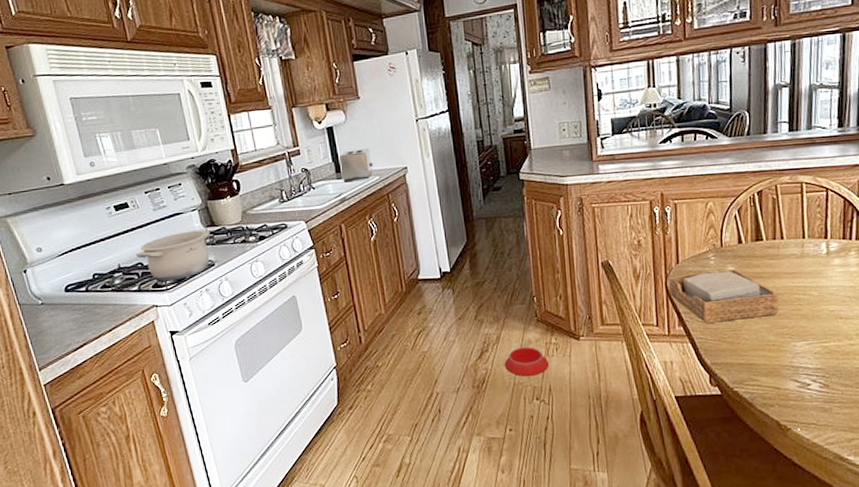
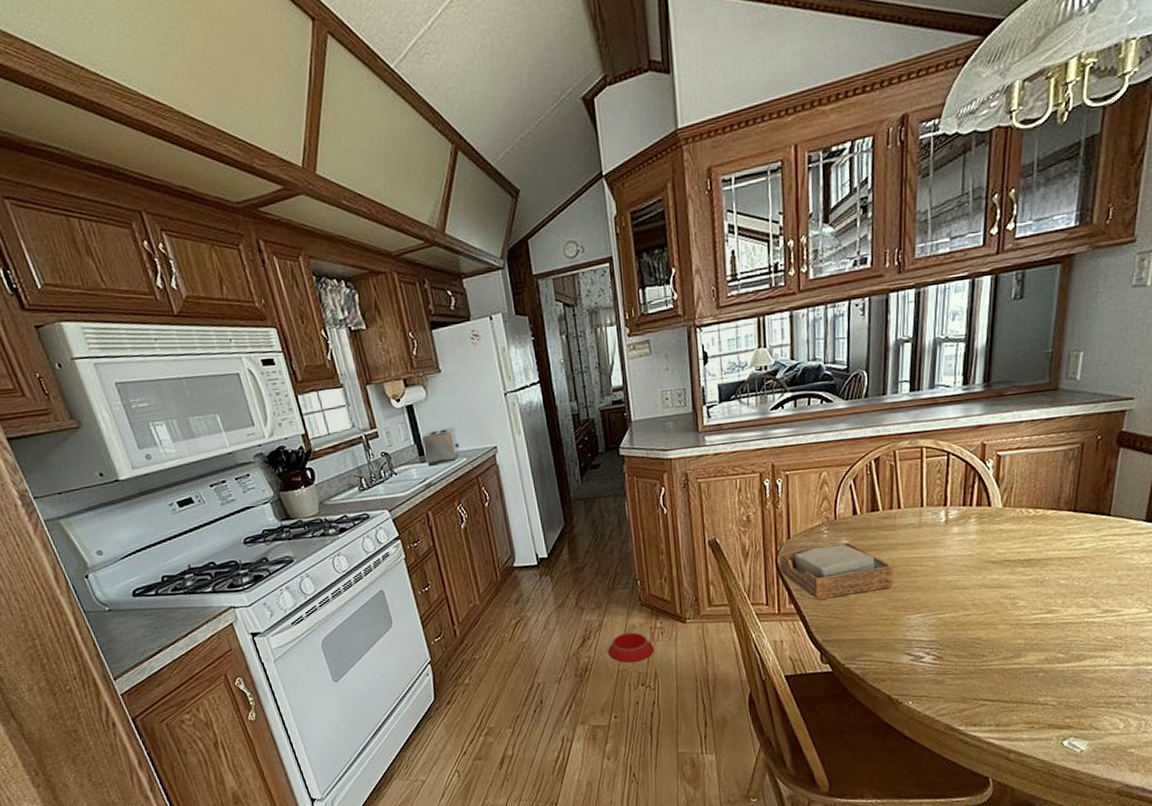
cooking pot: present [135,230,210,282] -> none [206,523,288,582]

